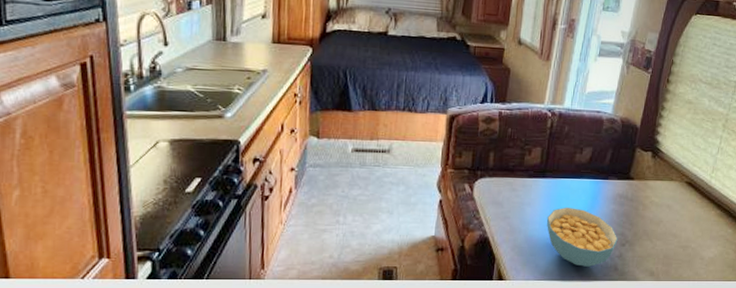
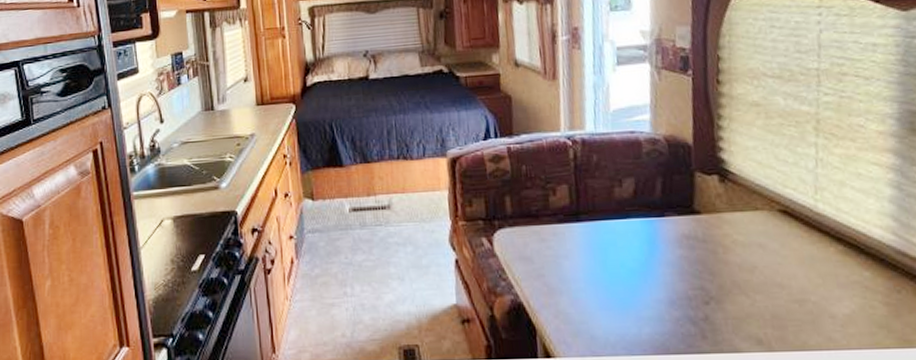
cereal bowl: present [546,207,618,267] -> none [592,257,698,336]

